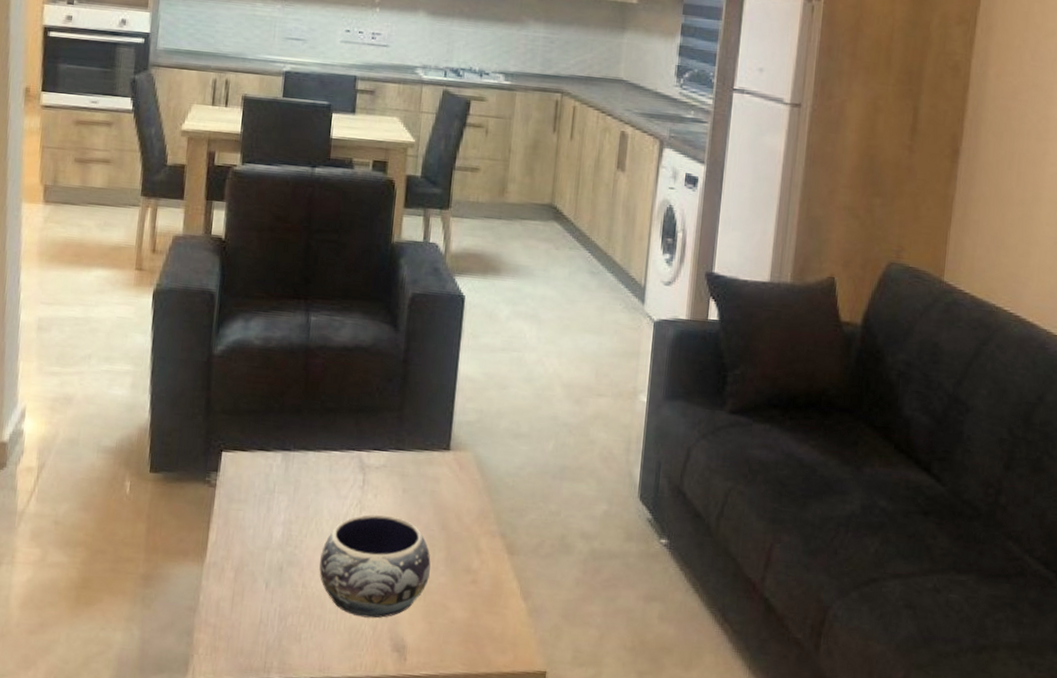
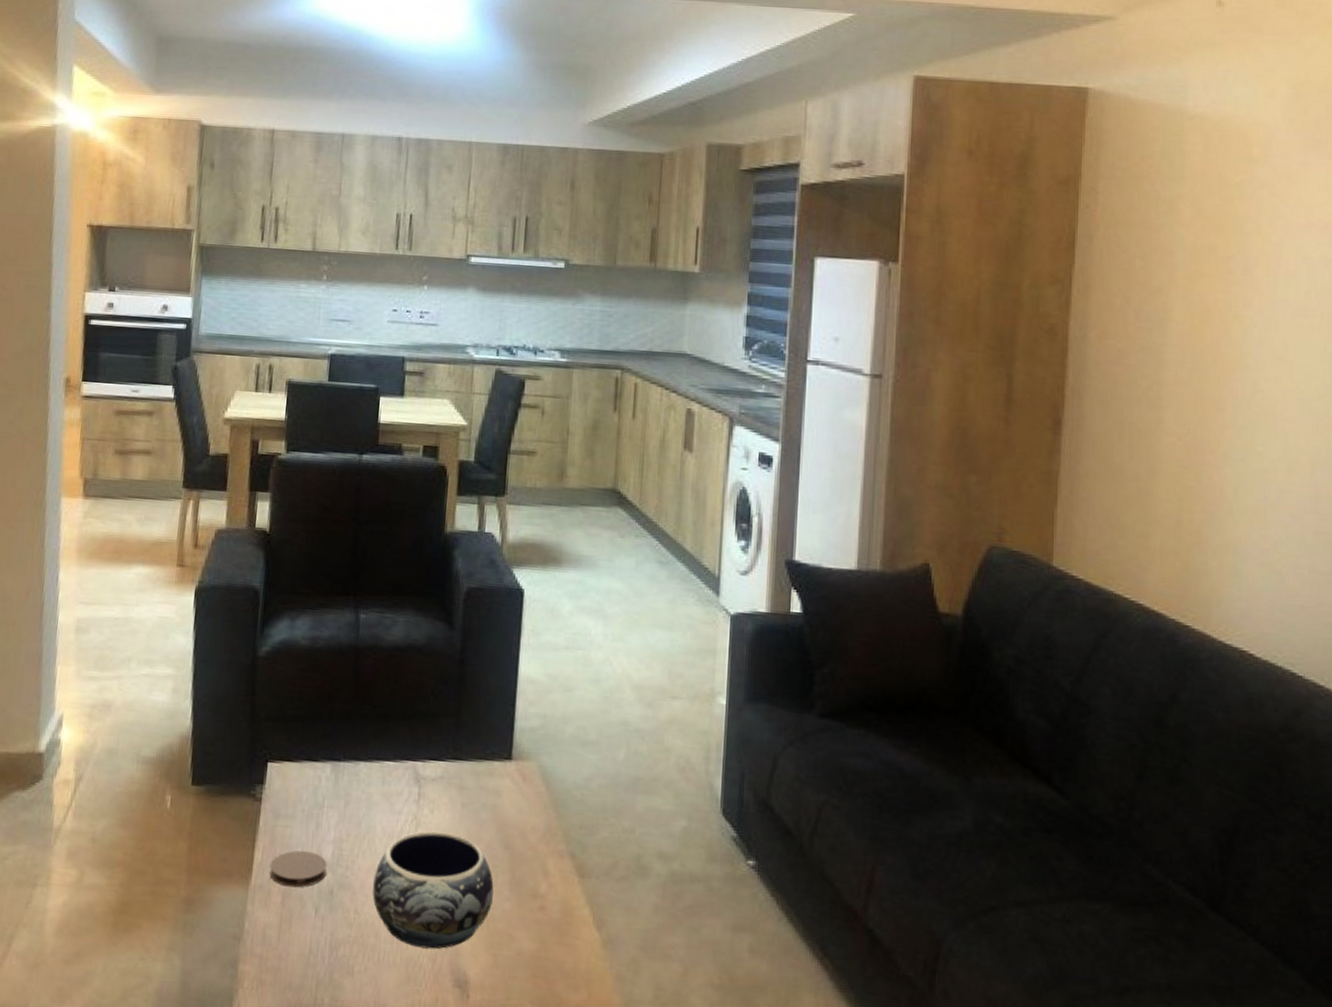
coaster: none [223,531,277,565] -> present [269,850,327,888]

